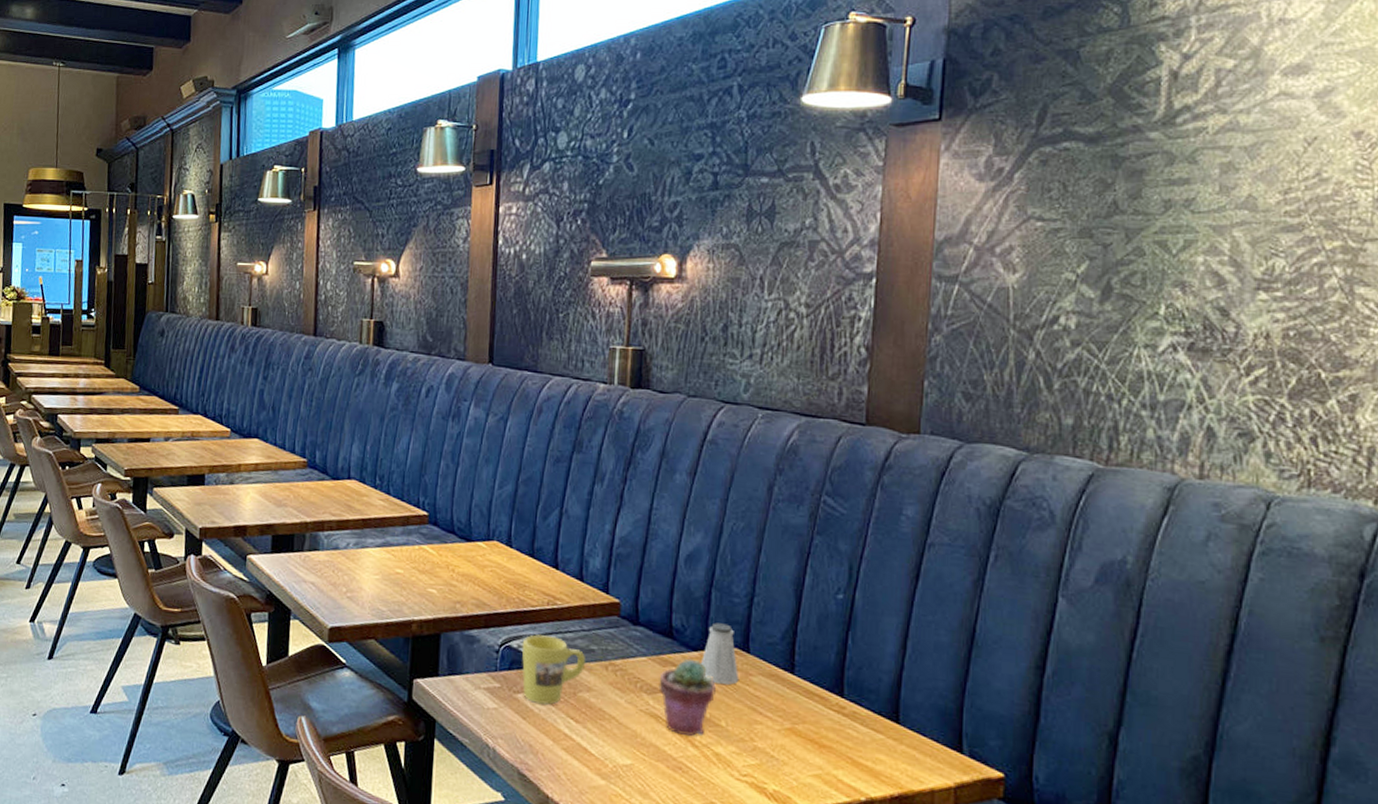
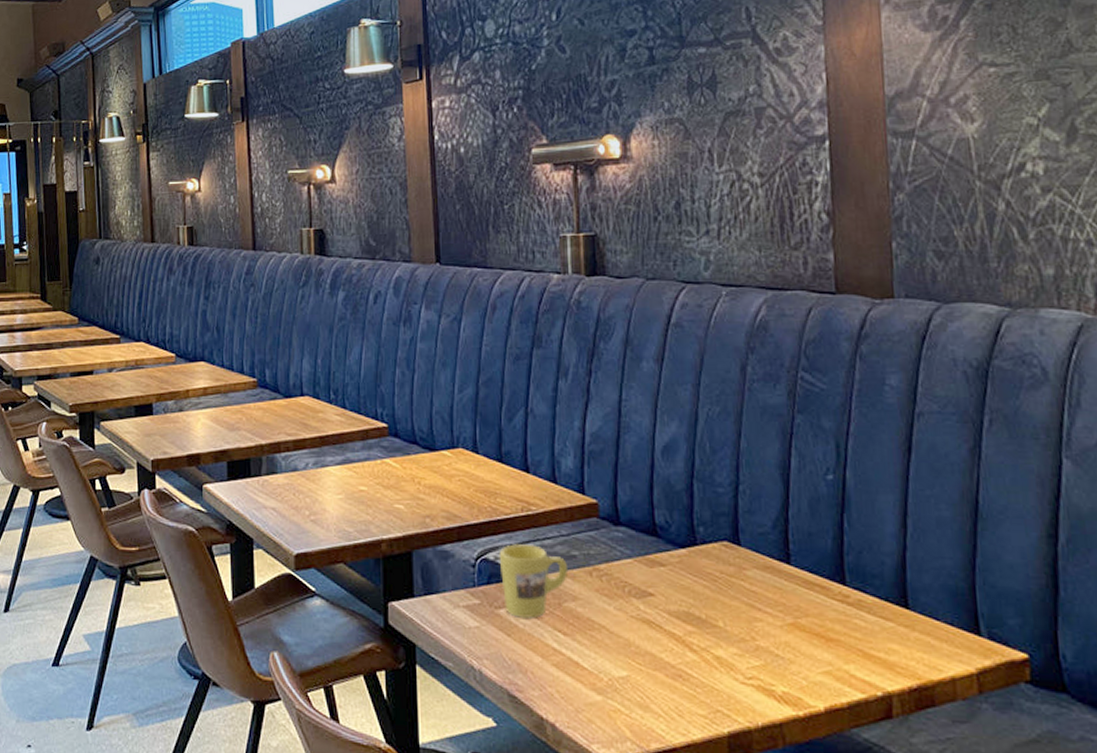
potted succulent: present [658,658,716,736] -> none [647,557,709,640]
saltshaker: present [701,622,740,685] -> none [690,516,733,581]

